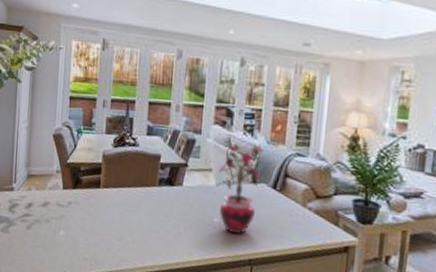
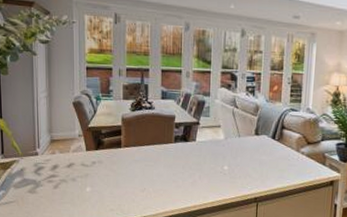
potted plant: present [217,143,263,235] -> none [225,103,263,179]

